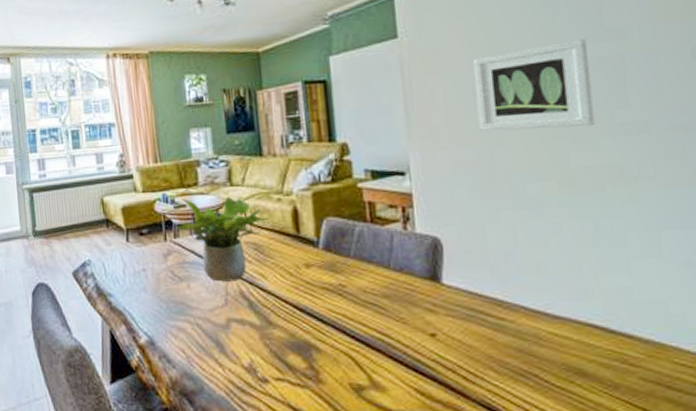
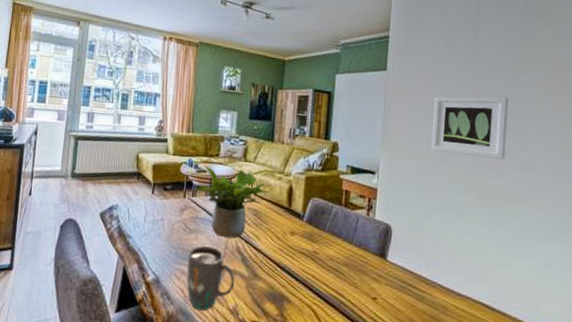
mug: none [183,295,246,372] -> present [186,246,235,311]

